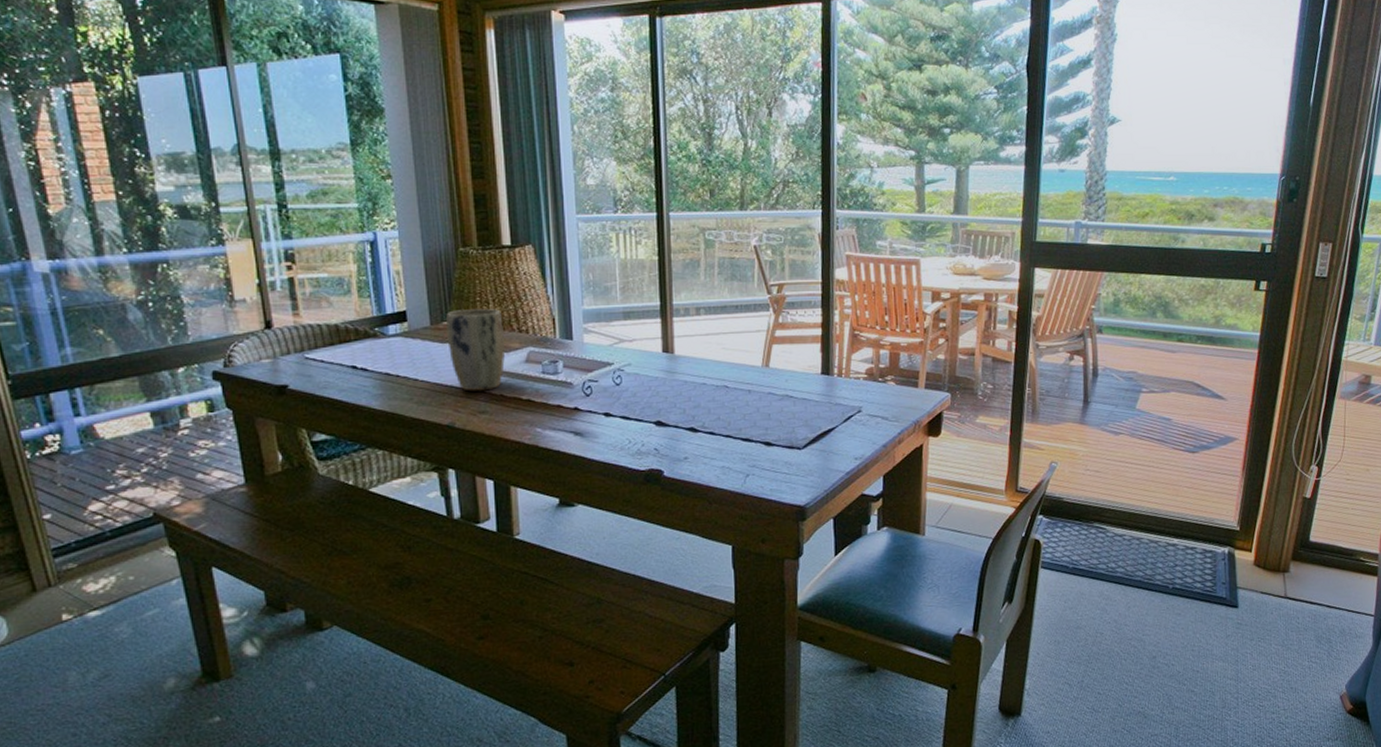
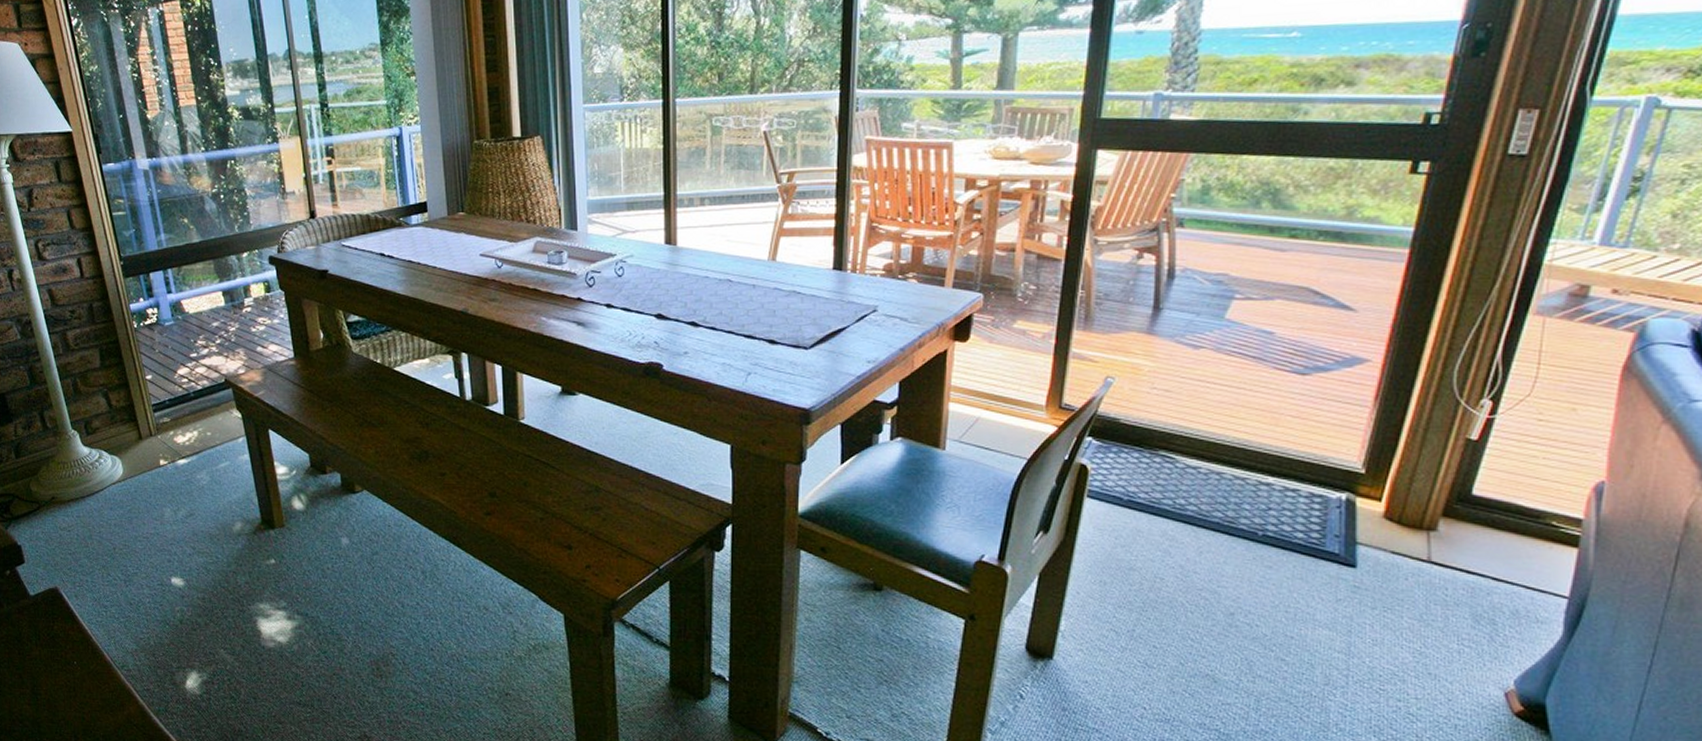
plant pot: present [446,308,505,391] -> none [462,199,514,279]

